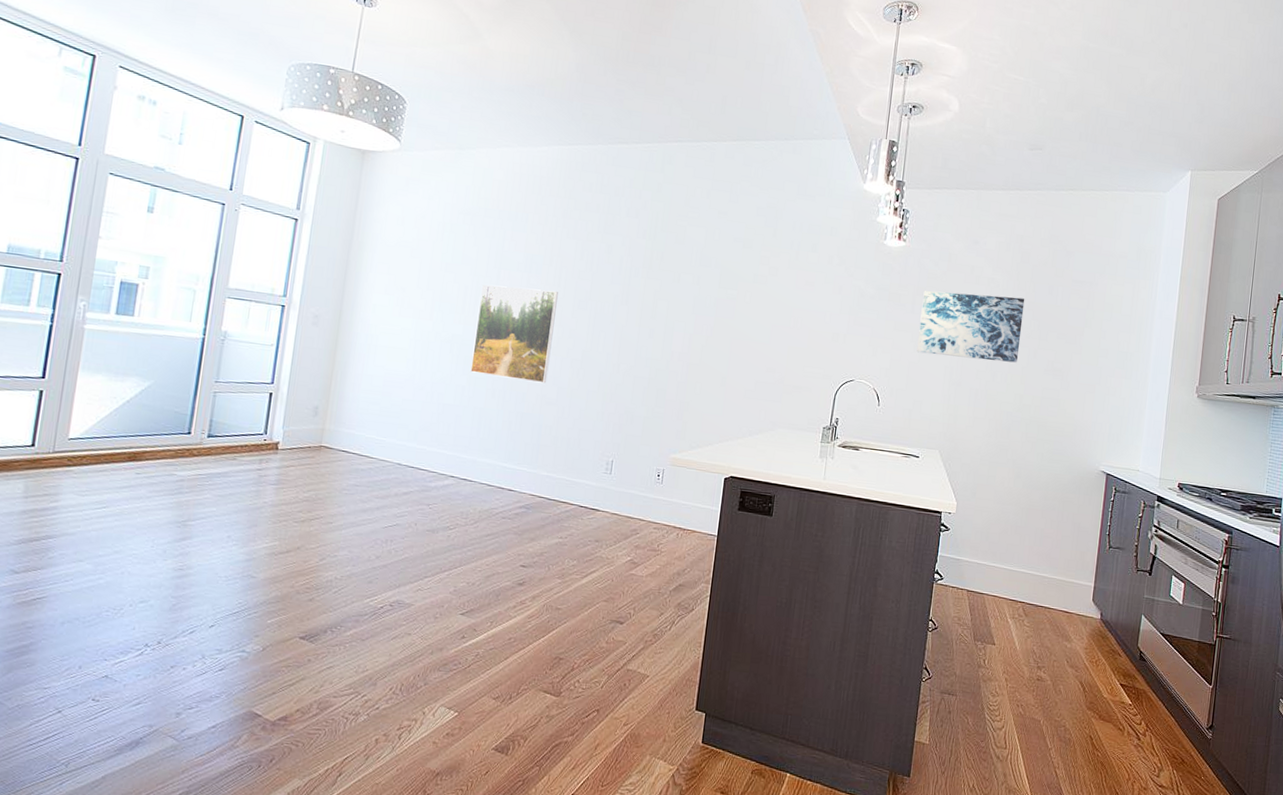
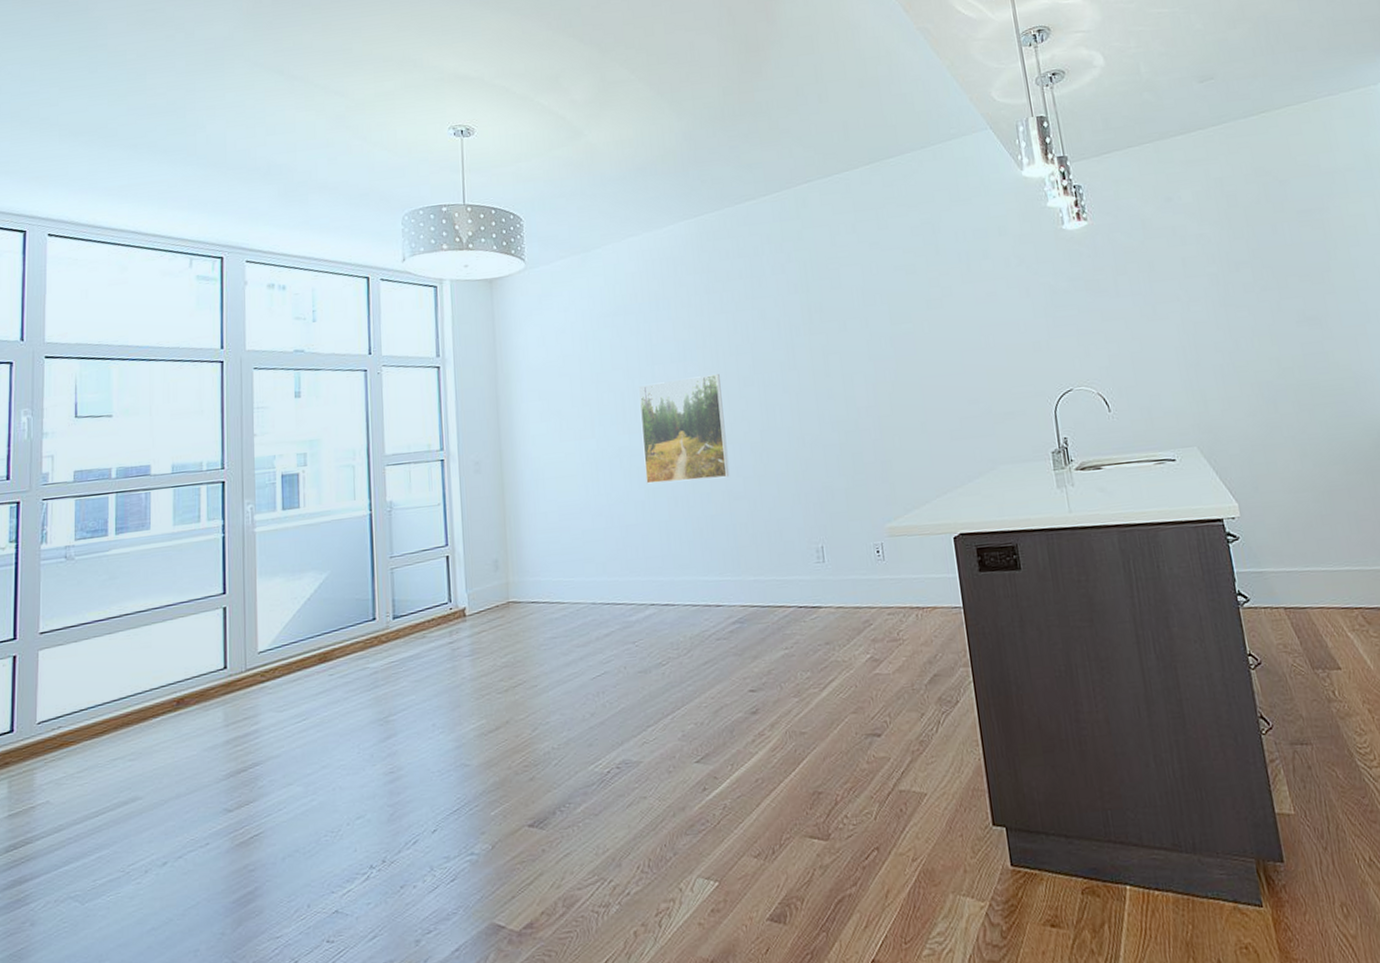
wall art: present [917,291,1025,363] -> none [1124,247,1260,340]

